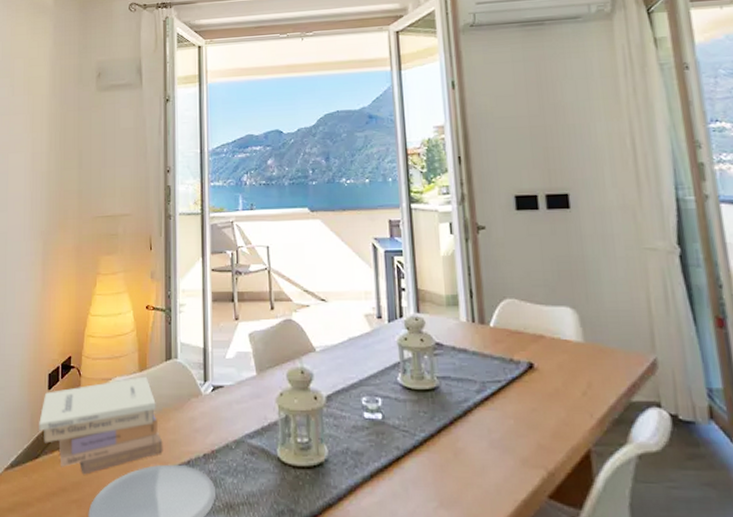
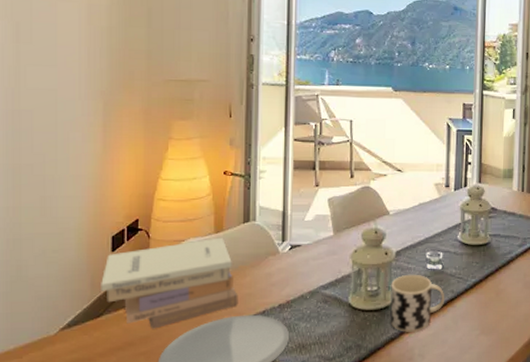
cup: none [323,424,390,498] -> present [390,274,445,332]

